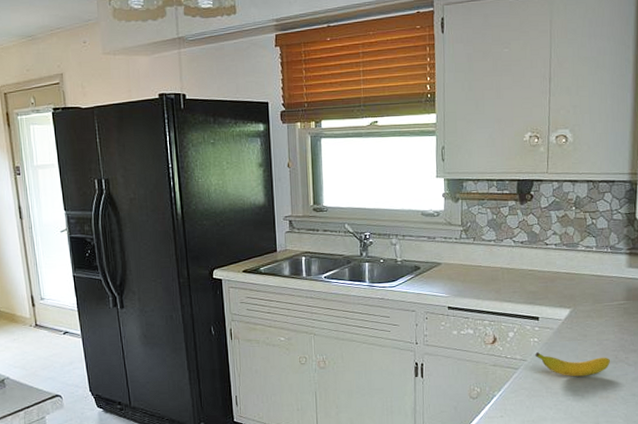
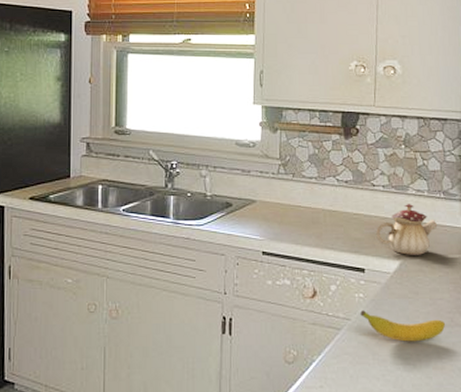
teapot: none [549,259,605,304] -> present [376,204,438,255]

